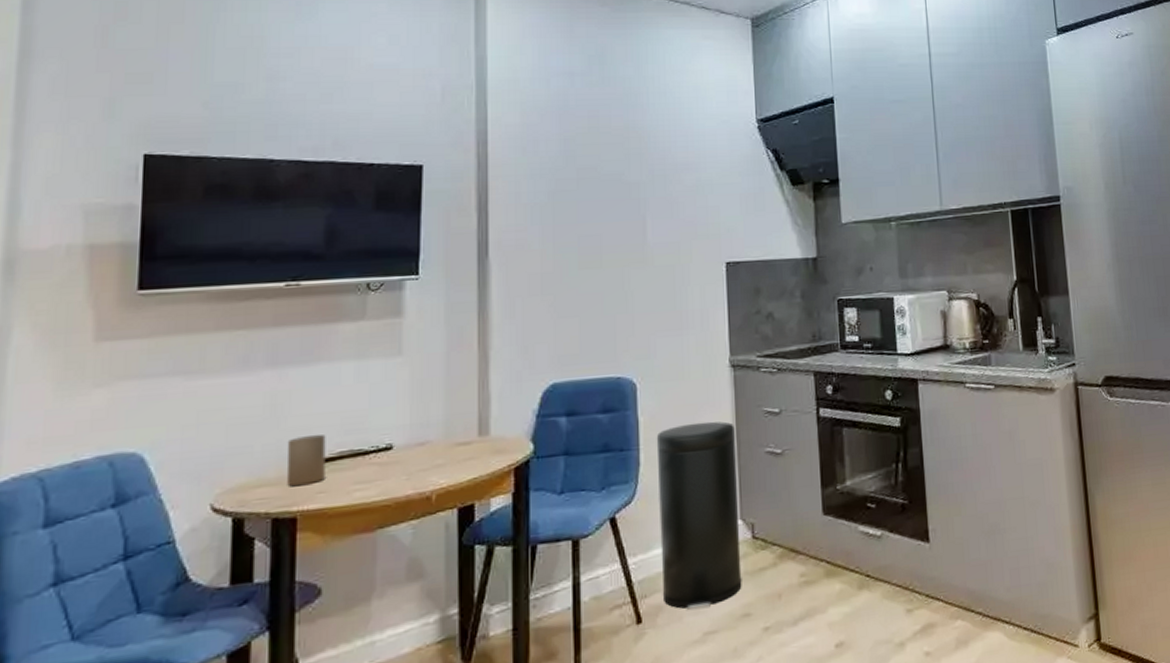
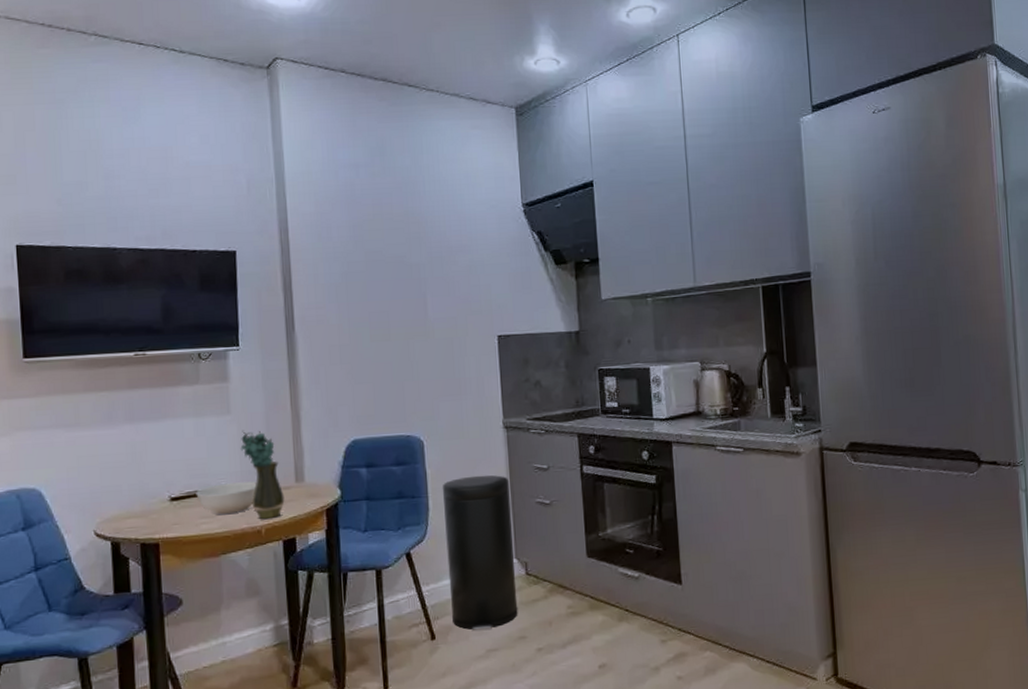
cup: present [286,434,326,487] -> none [146,477,178,519]
bowl: none [350,436,430,479] -> present [196,481,257,515]
vase: none [411,374,463,483] -> present [240,430,285,520]

